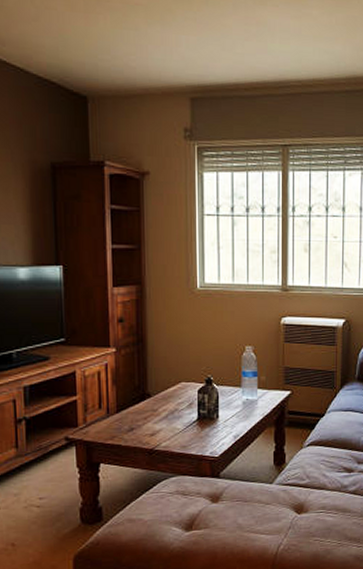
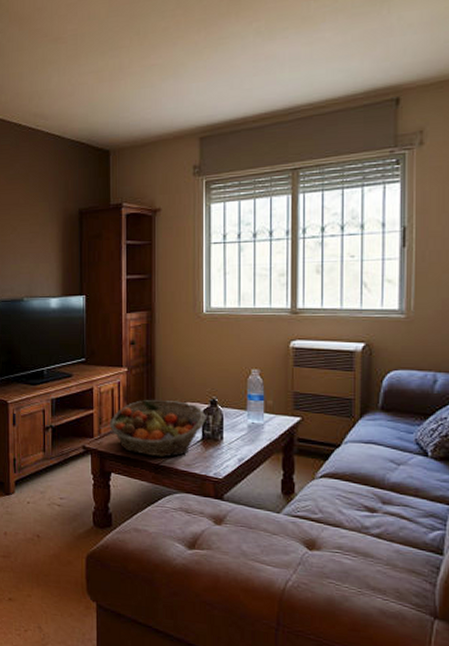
fruit basket: none [97,381,200,442] -> present [110,400,205,458]

